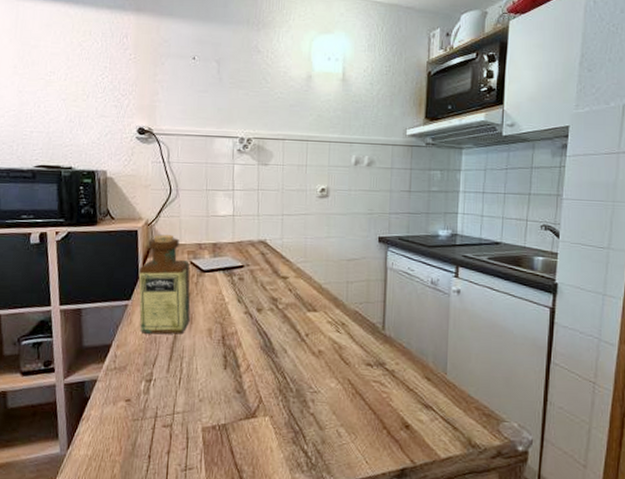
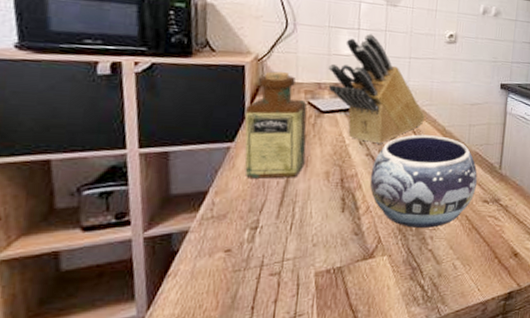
knife block: none [207,194,300,302] -> present [328,33,425,144]
decorative bowl: none [249,292,358,390] -> present [370,134,478,228]

